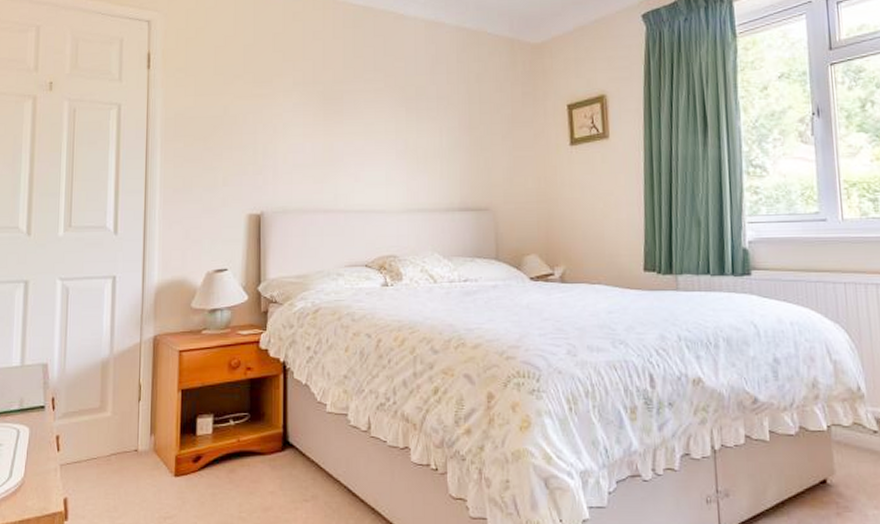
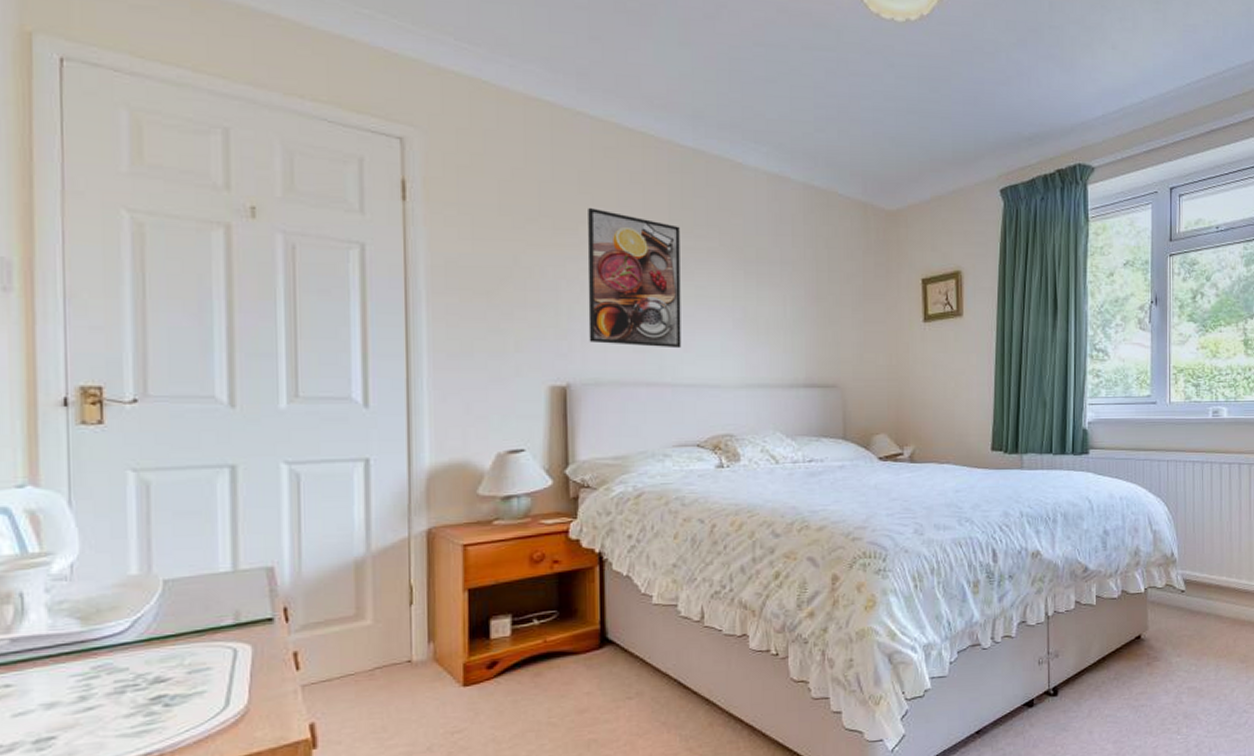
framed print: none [279,63,353,179] -> present [587,208,682,349]

